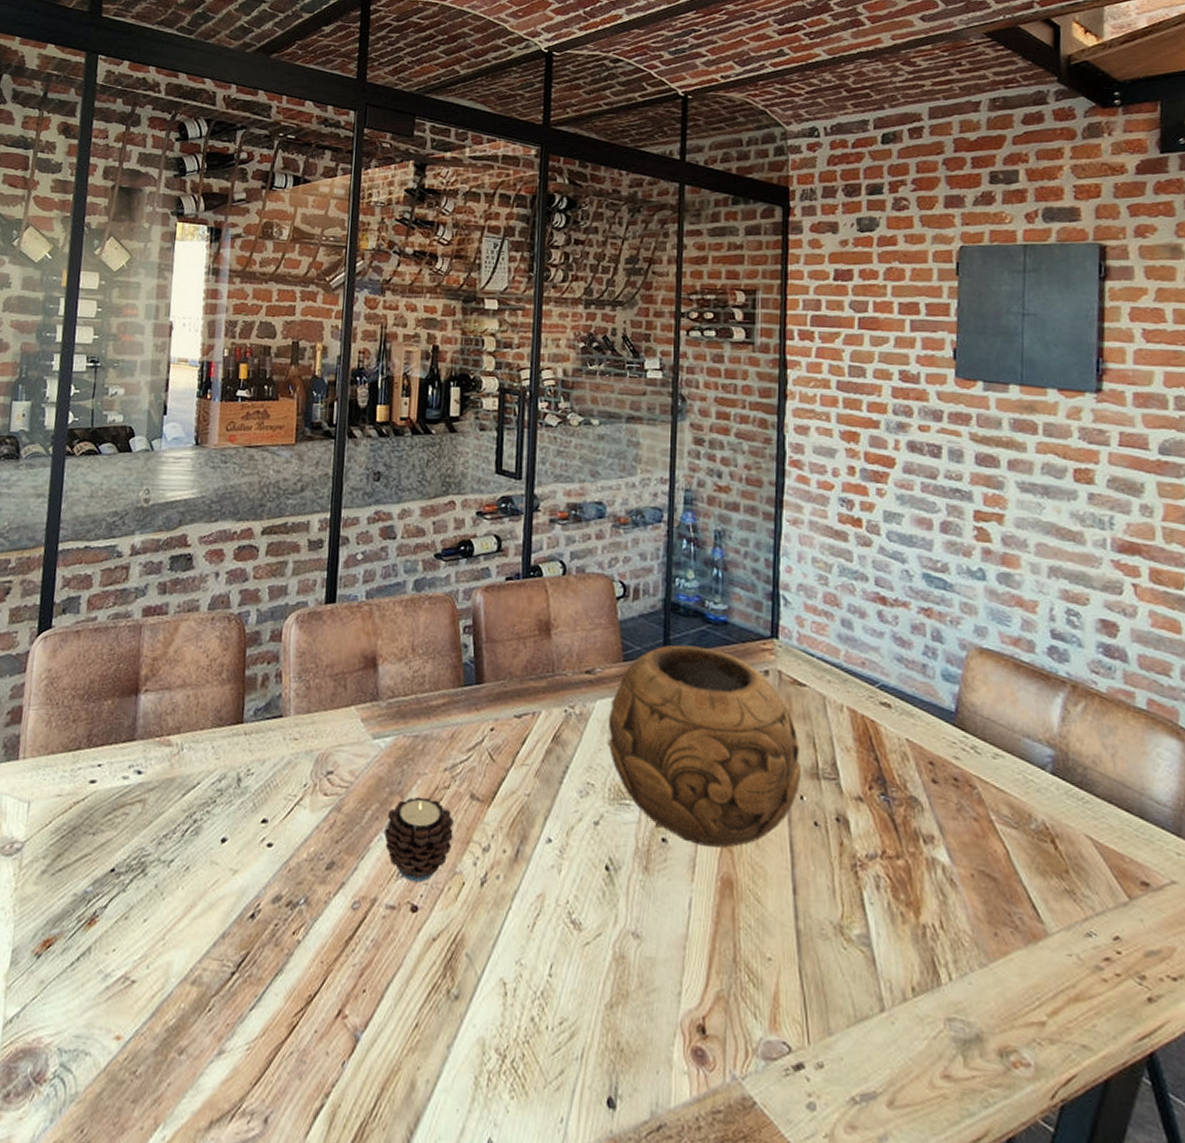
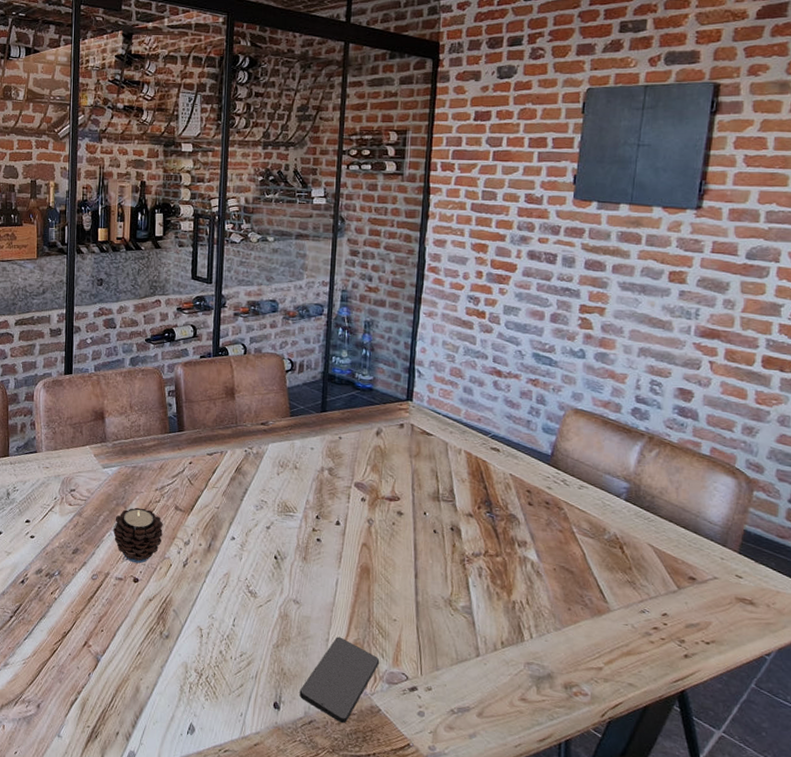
decorative bowl: present [608,645,801,848] -> none [278,405,425,546]
smartphone: none [643,988,752,1128] -> present [299,636,380,724]

